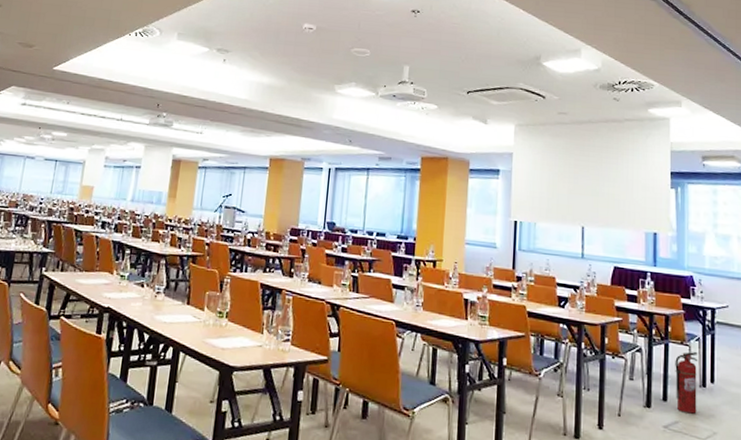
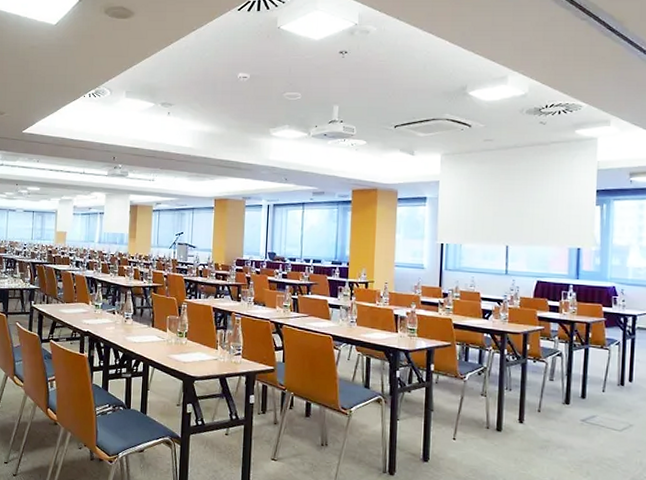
fire extinguisher: present [675,352,698,414] -> none [594,355,618,409]

